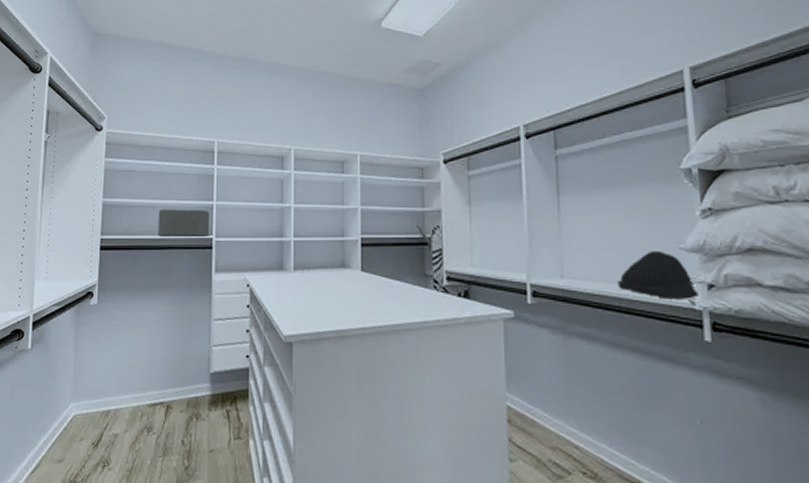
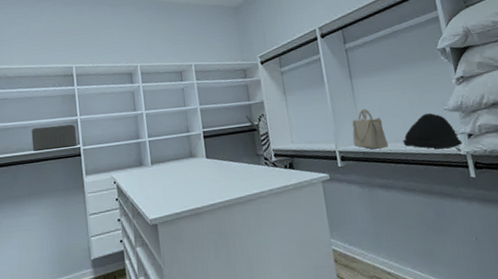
handbag: none [550,235,597,288] -> present [352,109,388,149]

